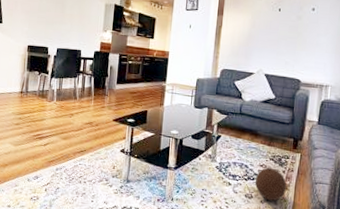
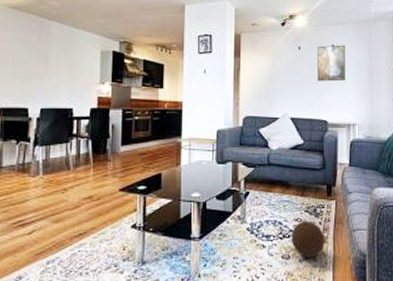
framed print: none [294,9,327,44] -> present [317,45,346,82]

